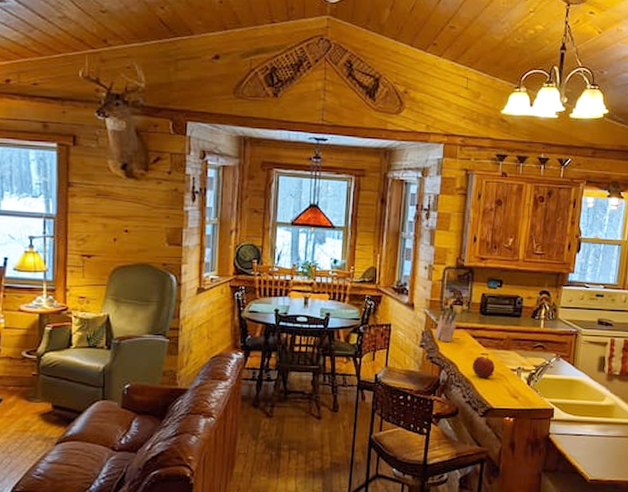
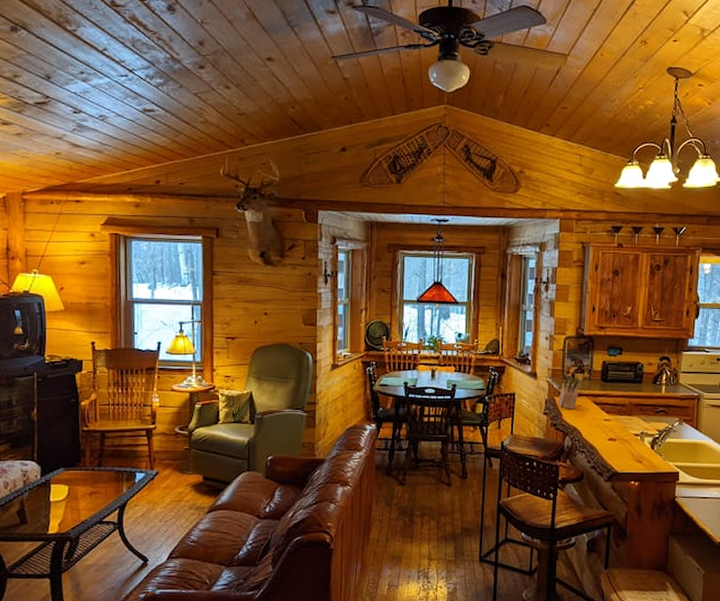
apple: present [472,355,495,379] -> none [595,421,618,444]

